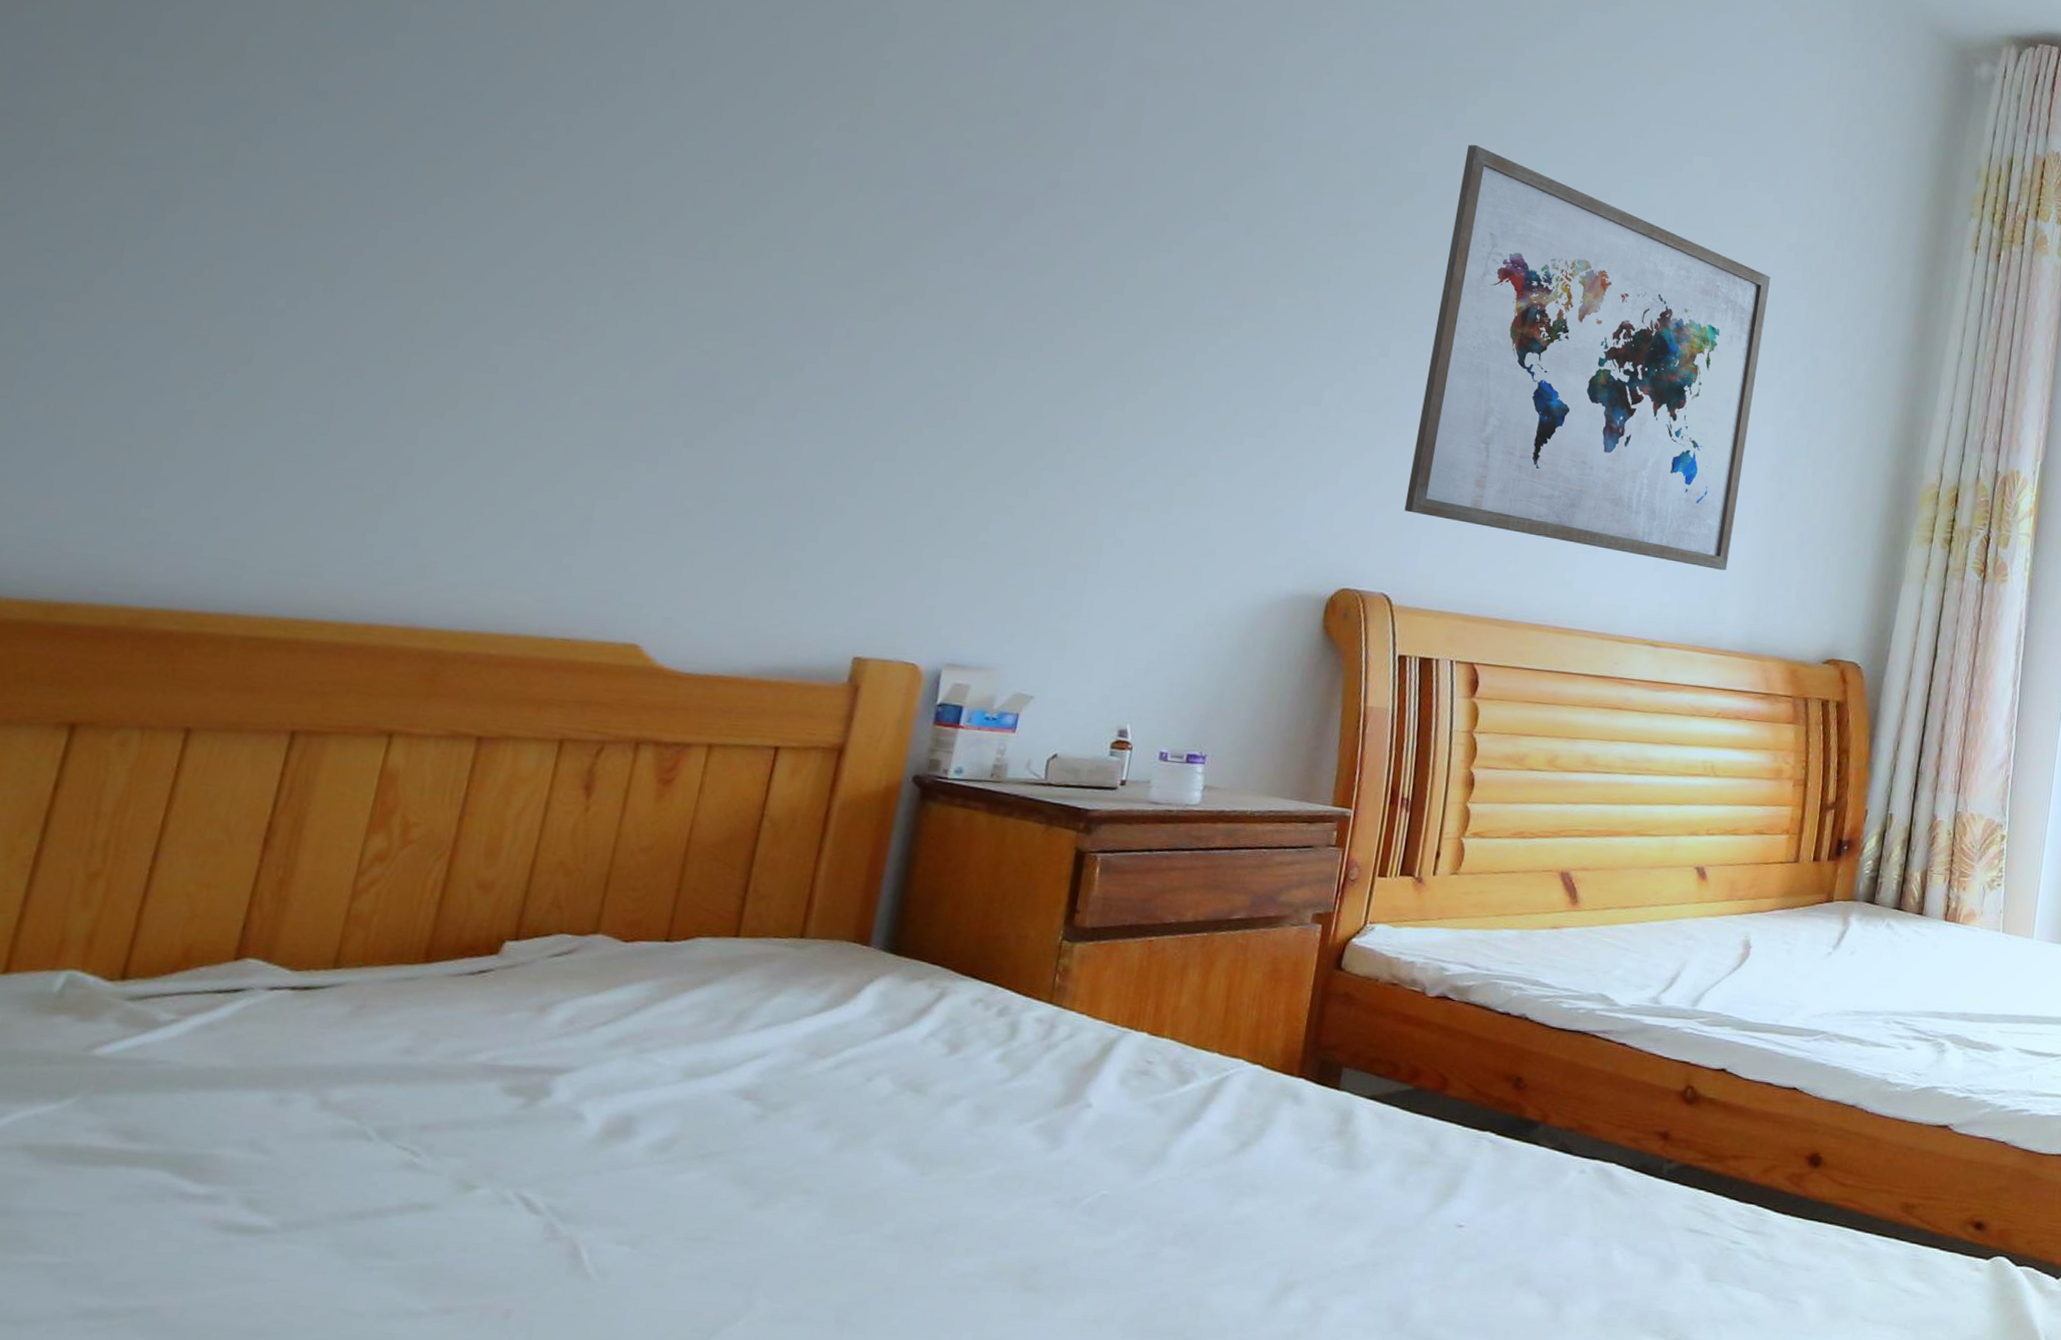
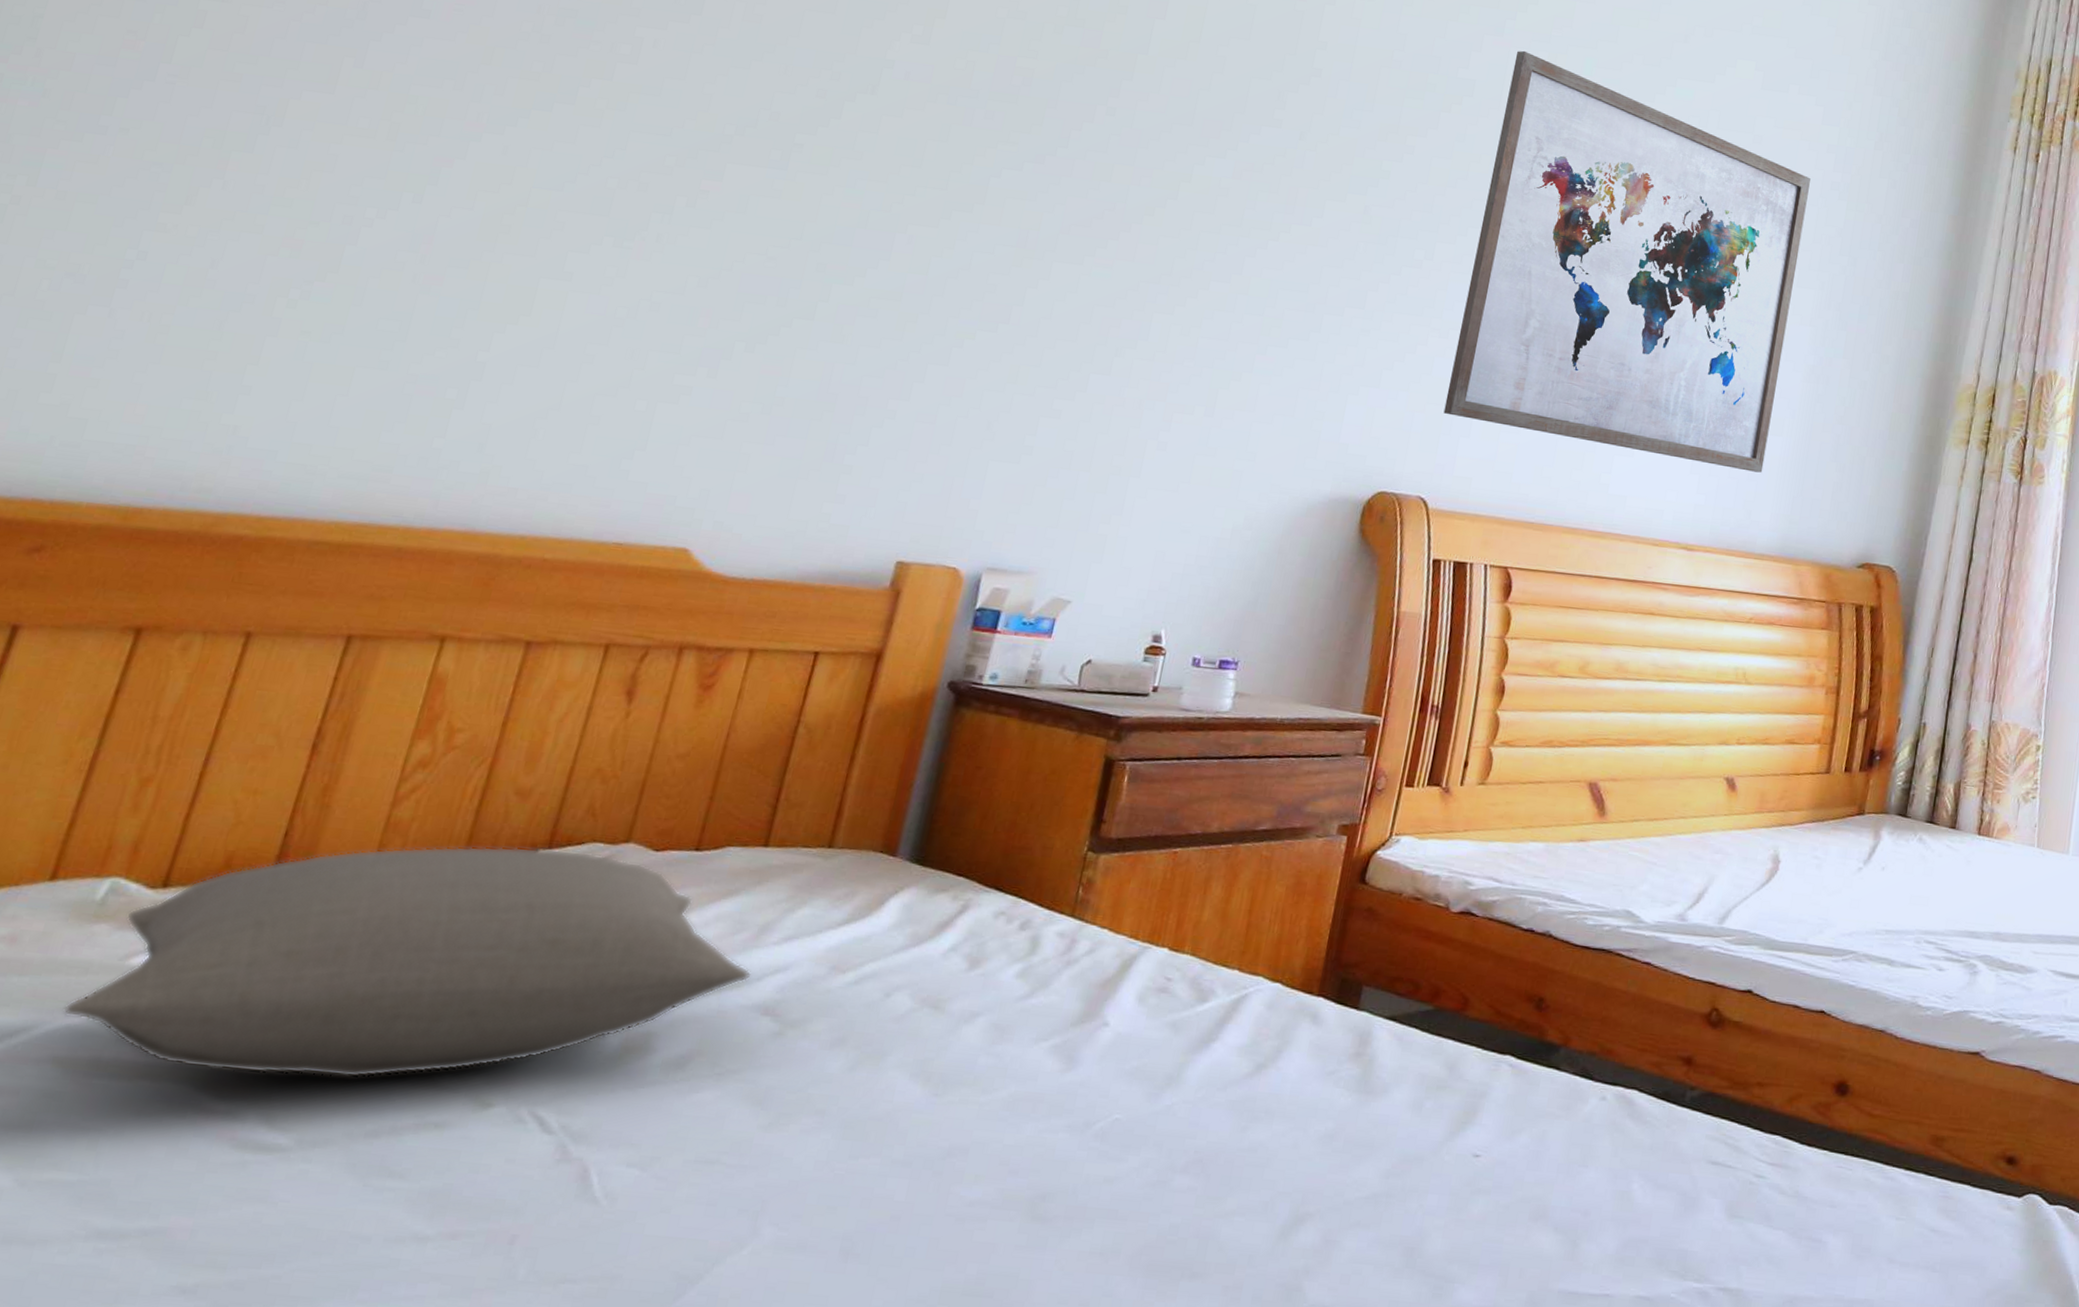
pillow: none [29,938,730,1163] -> present [63,846,752,1079]

